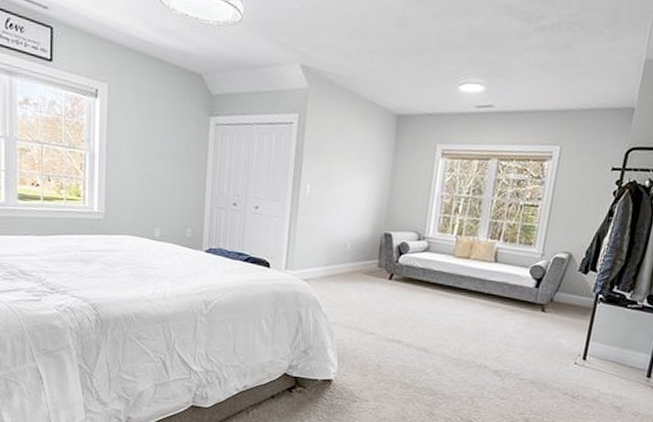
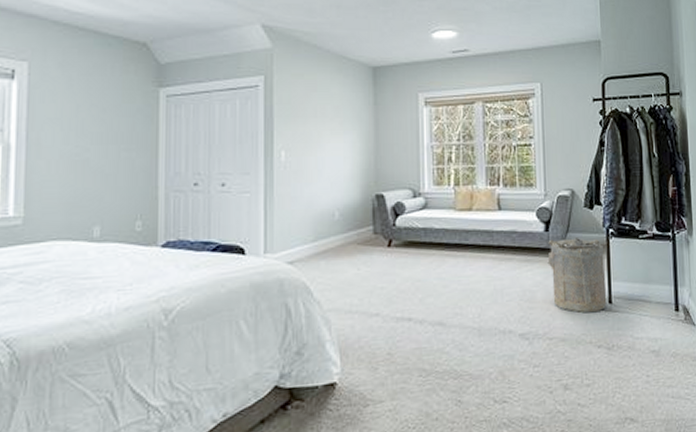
laundry hamper: none [530,295,589,365] -> present [547,238,607,313]

